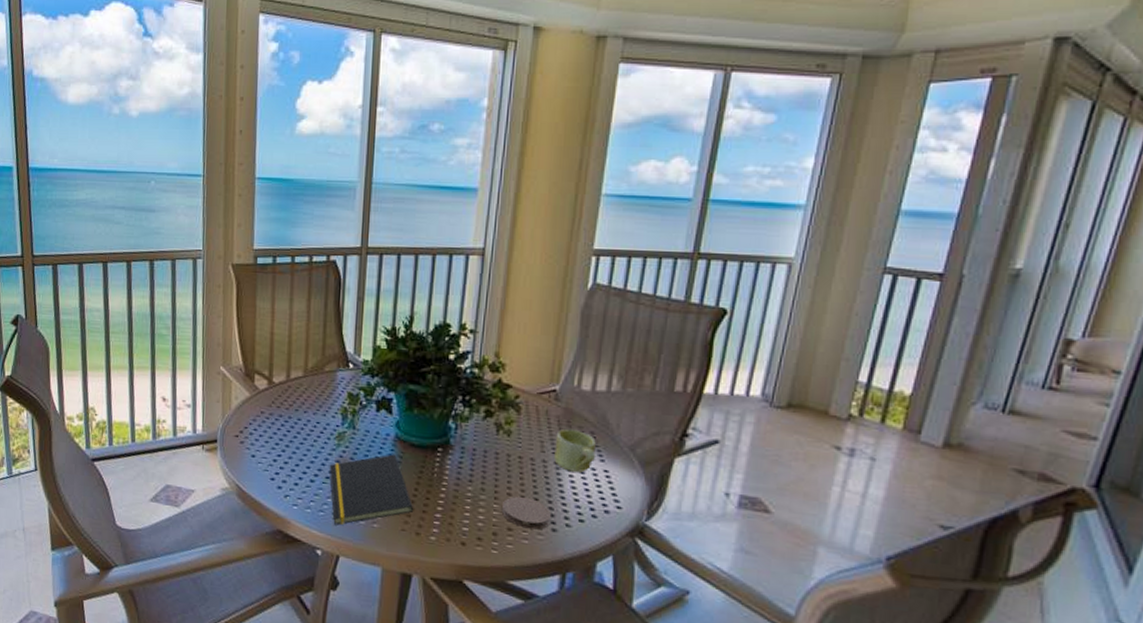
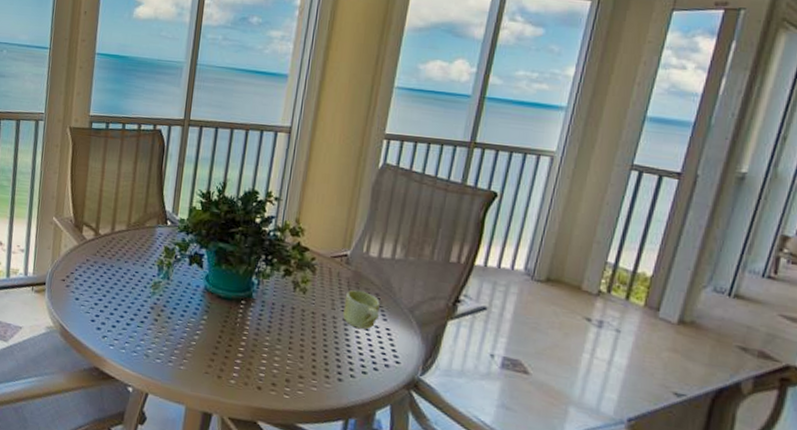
notepad: present [329,454,414,525] -> none [144,304,217,366]
coaster: present [501,496,551,530] -> none [294,347,338,379]

